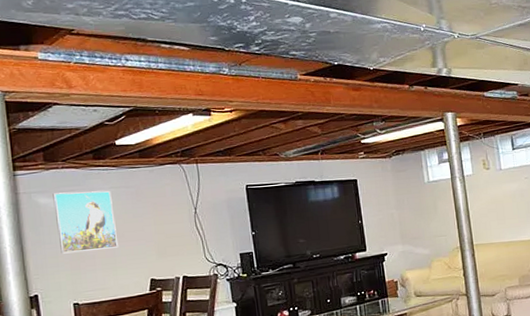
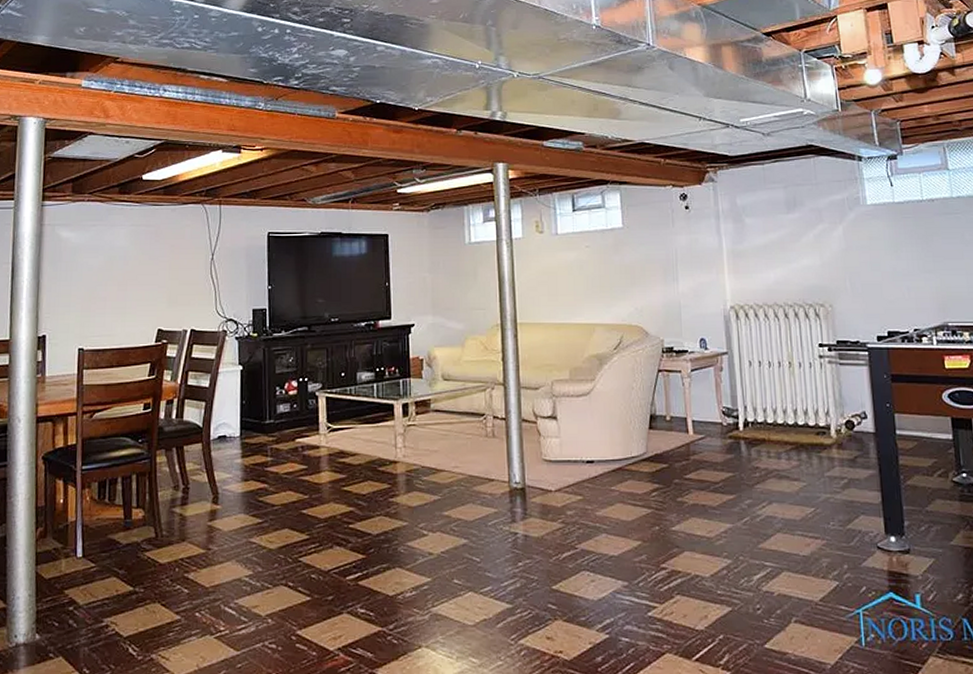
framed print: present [52,190,119,254] -> none [74,227,131,293]

